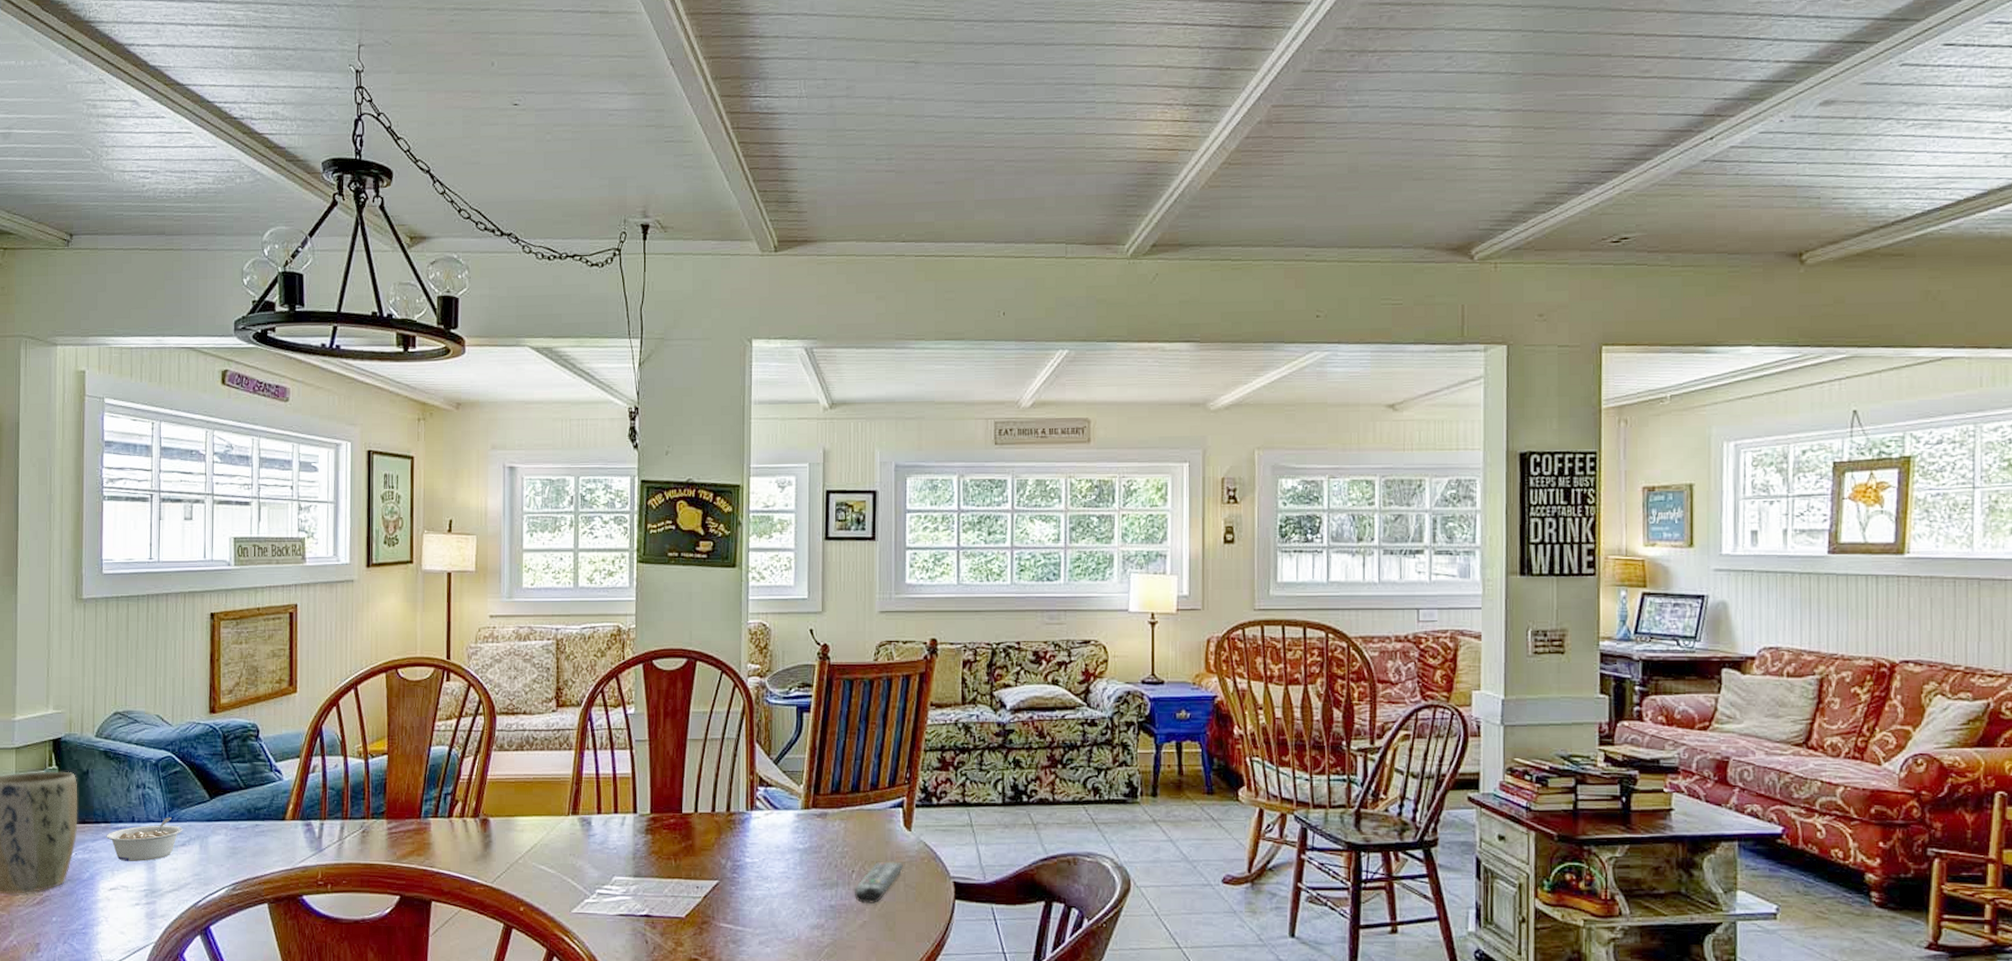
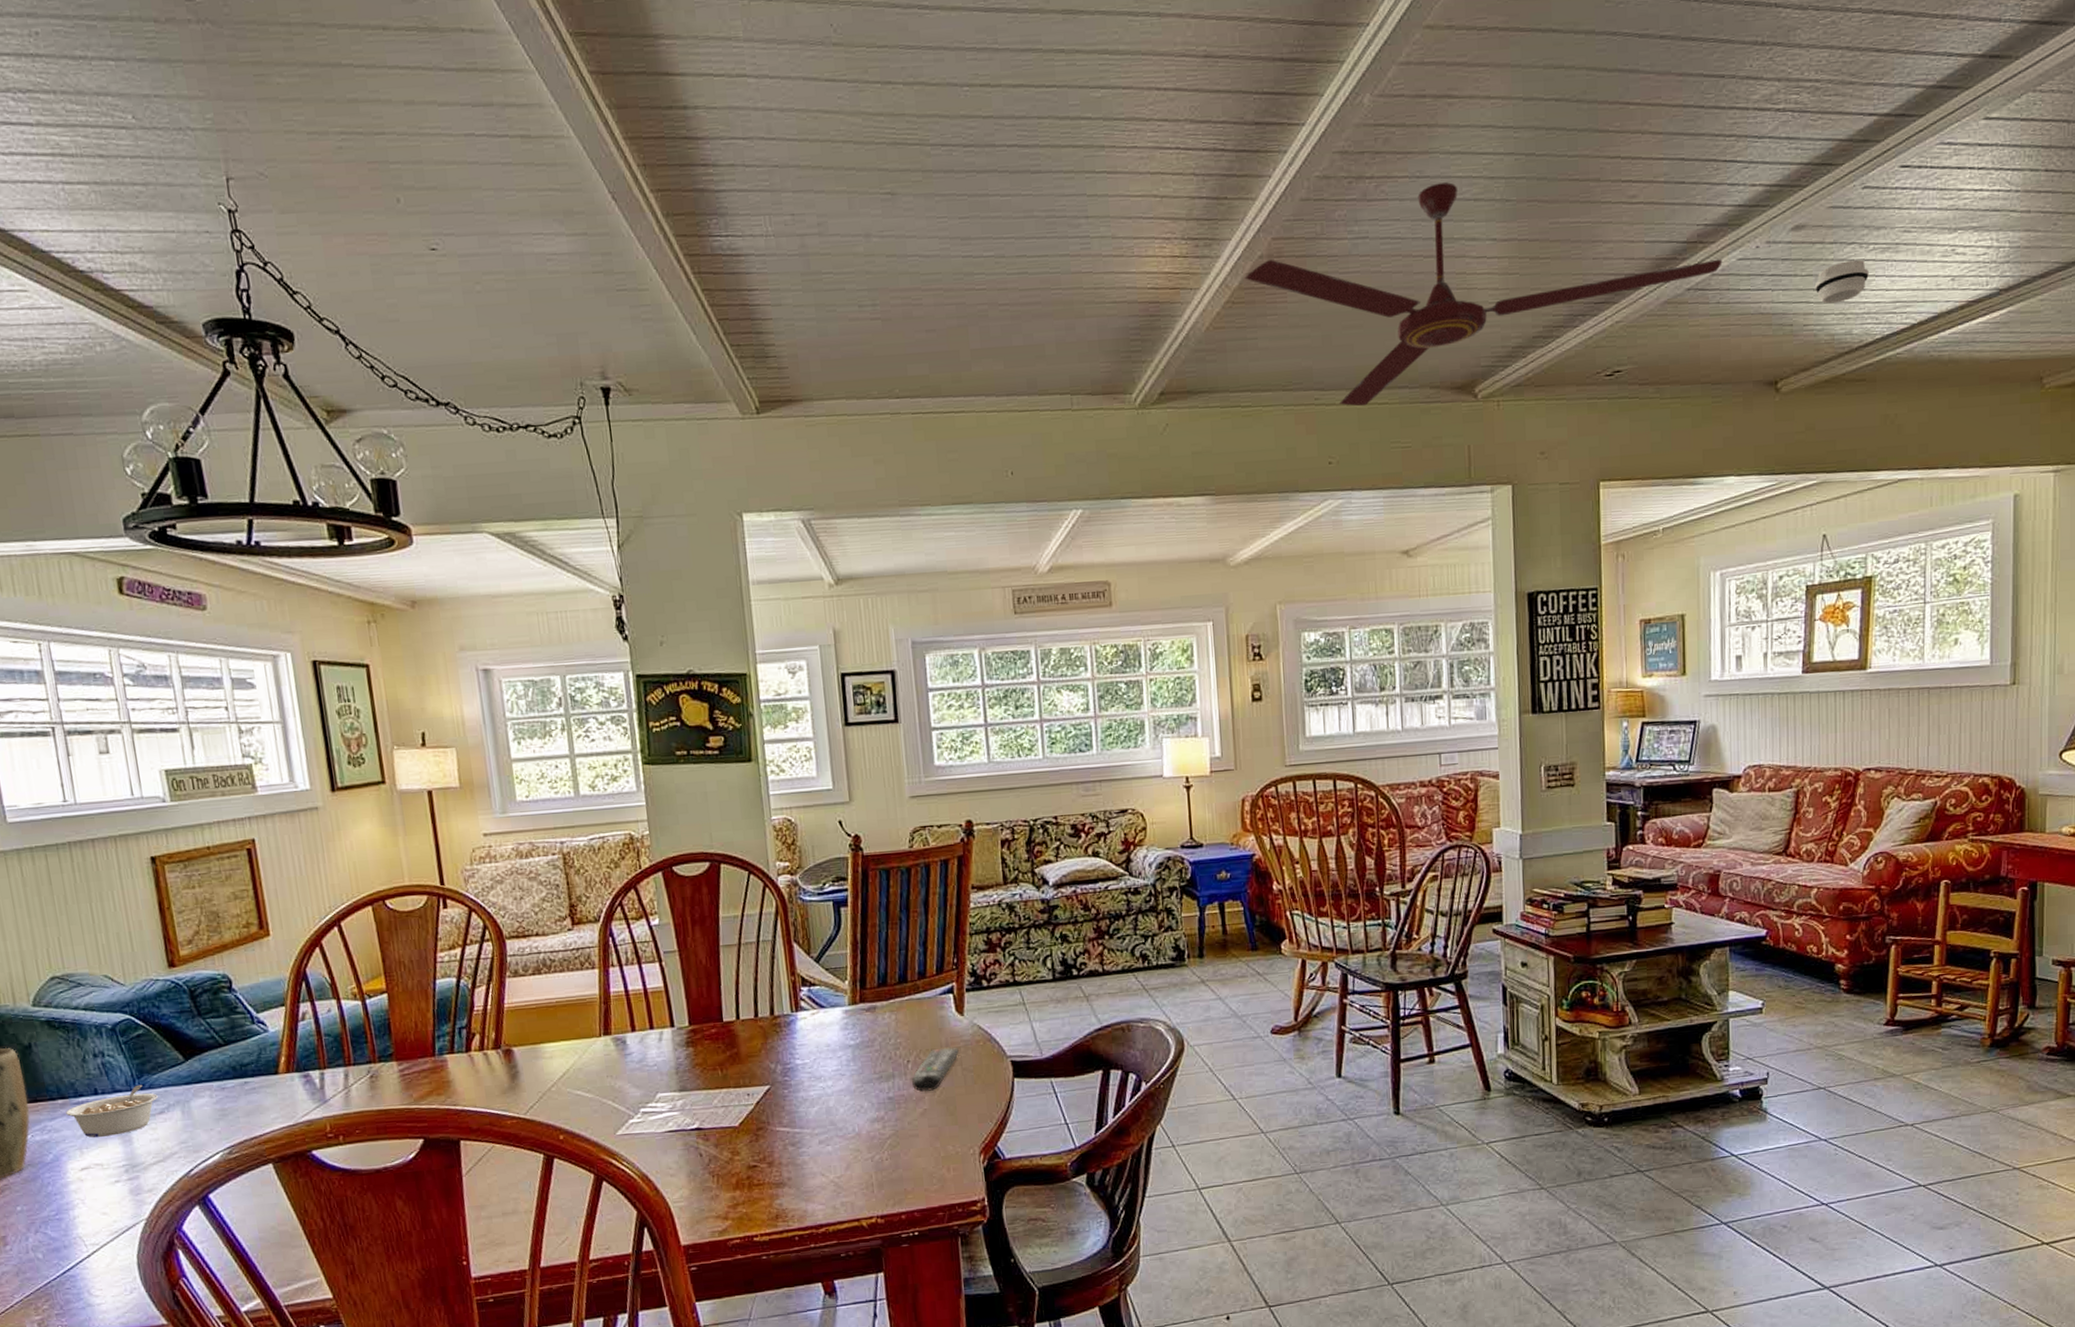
ceiling fan: none [1242,56,1742,264] -> present [1245,182,1723,407]
smoke detector: none [1845,135,1907,178] -> present [1814,260,1869,304]

